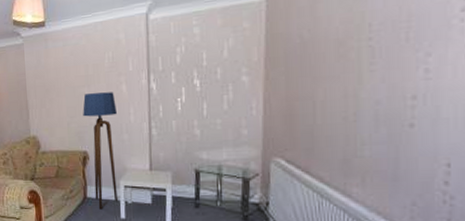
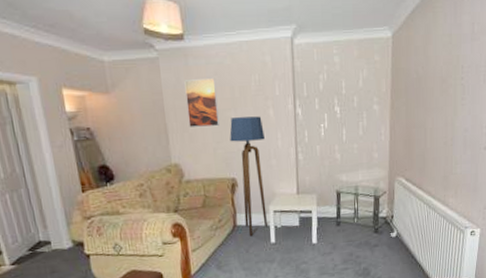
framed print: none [44,57,73,103] -> present [184,77,219,127]

